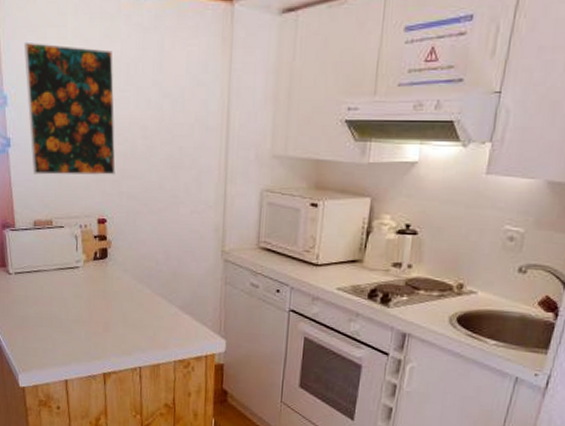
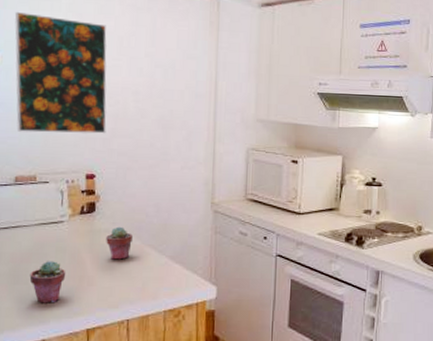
potted succulent: none [51,306,83,346] -> present [29,261,66,303]
potted succulent: none [118,273,143,308] -> present [106,226,132,260]

